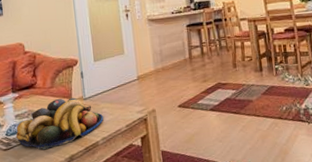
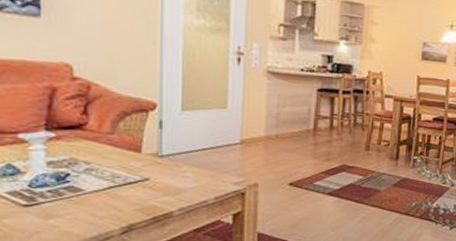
fruit bowl: present [15,97,103,150] -> none [45,149,184,212]

